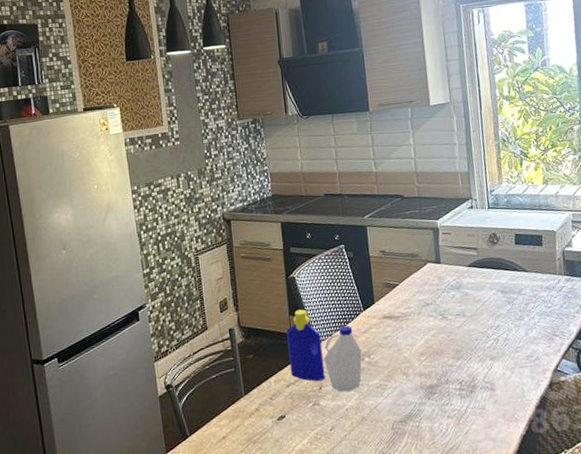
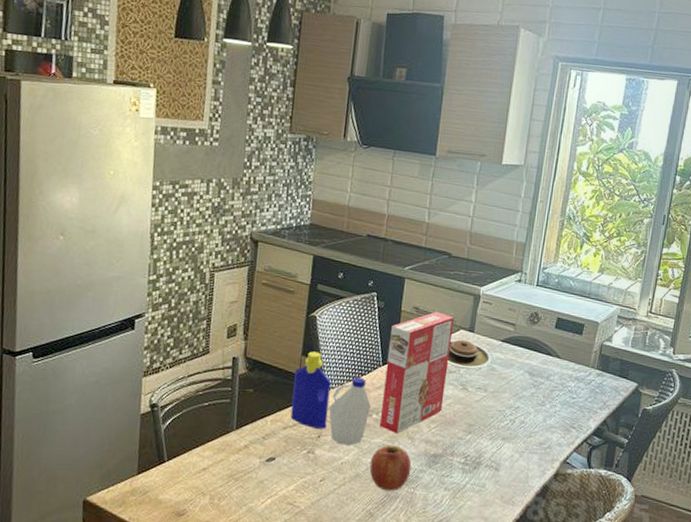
cereal box: none [364,250,428,372] -> present [379,311,454,434]
fruit: none [372,383,412,429] -> present [369,445,412,491]
plate: none [420,272,464,300] -> present [447,339,492,370]

